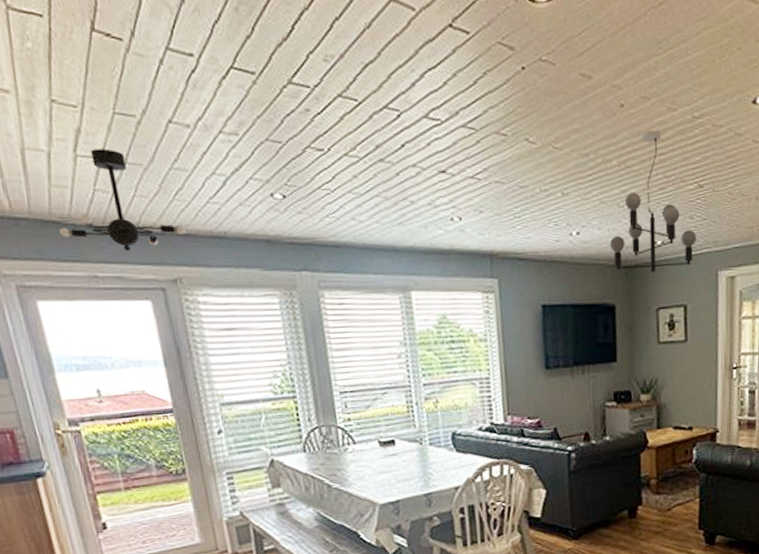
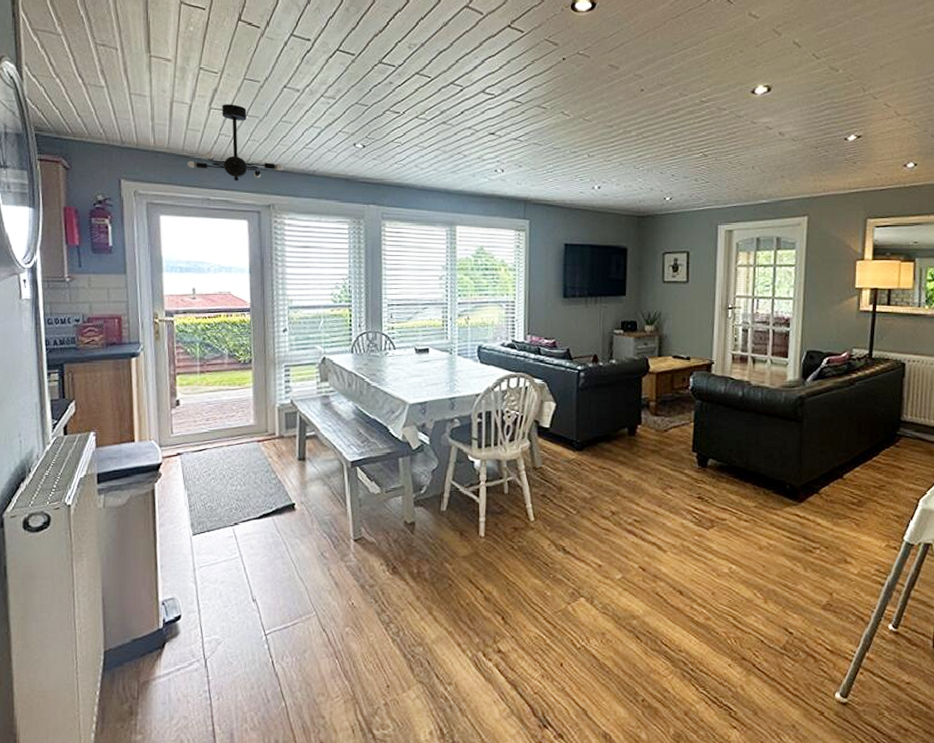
chandelier: present [610,130,697,273] -> none [626,110,700,224]

